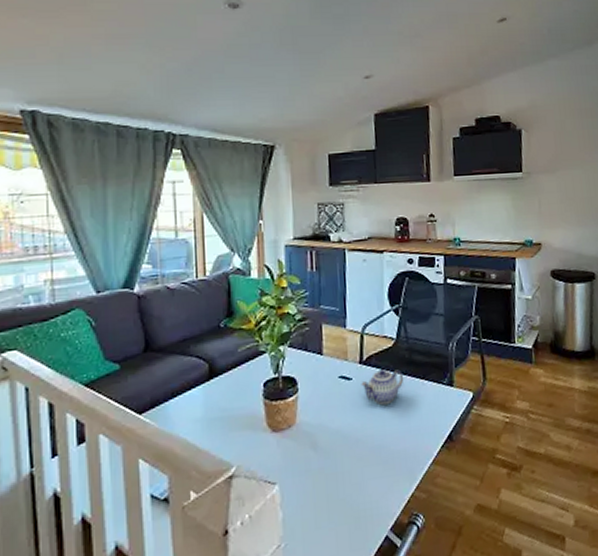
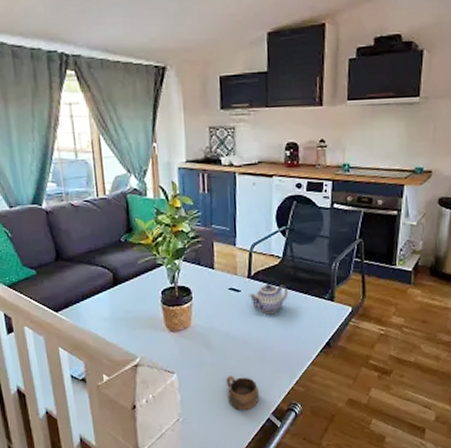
cup: none [336,483,375,529] -> present [225,375,259,411]

